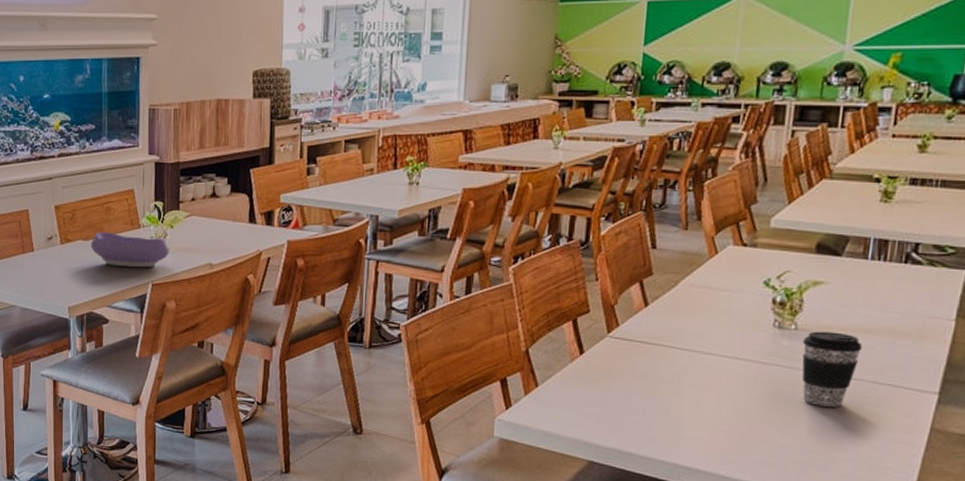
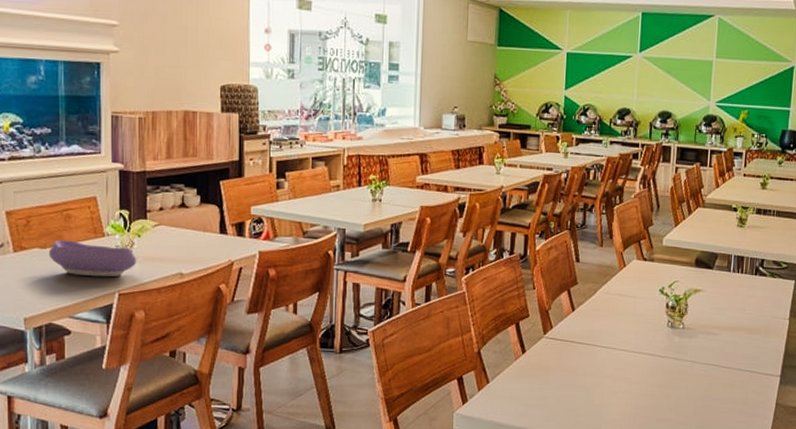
coffee cup: present [801,331,863,407] -> none [688,329,730,390]

